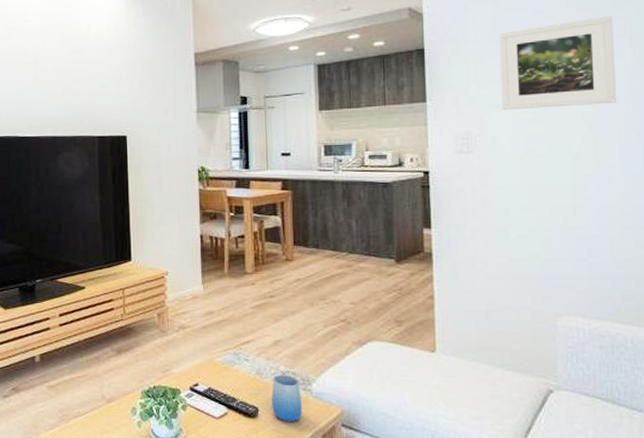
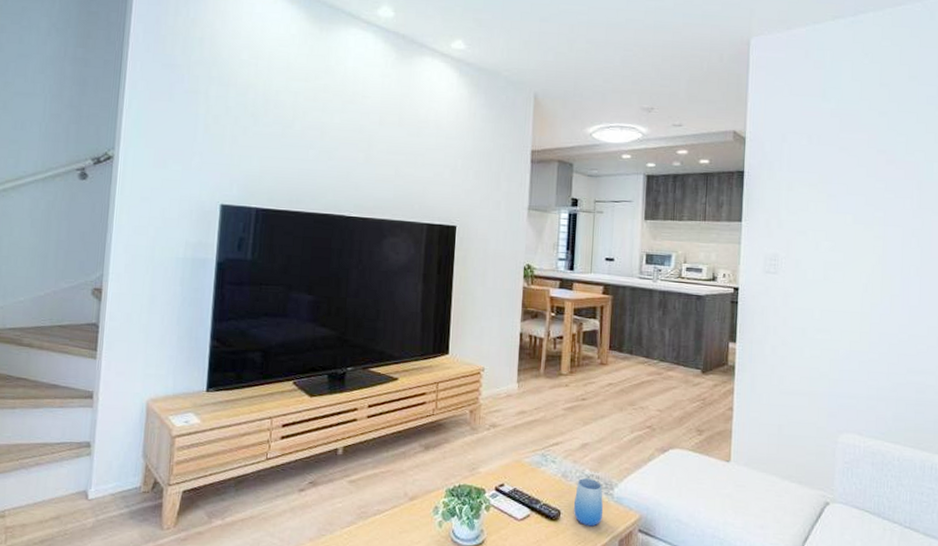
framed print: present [498,16,616,111] -> none [806,160,905,240]

